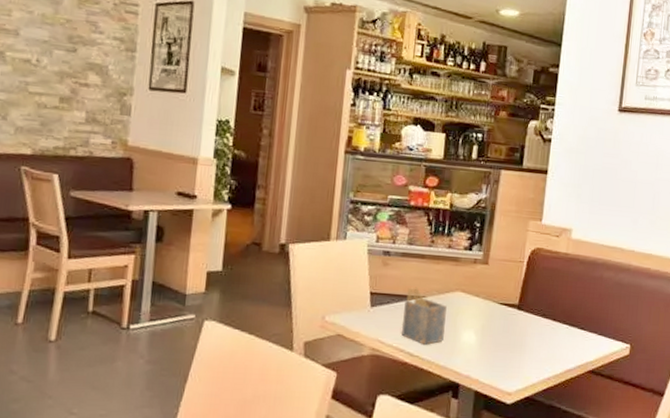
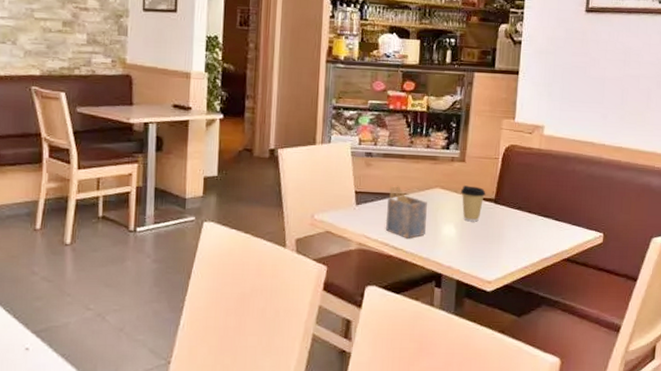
coffee cup: none [482,289,509,329] -> present [460,185,486,222]

